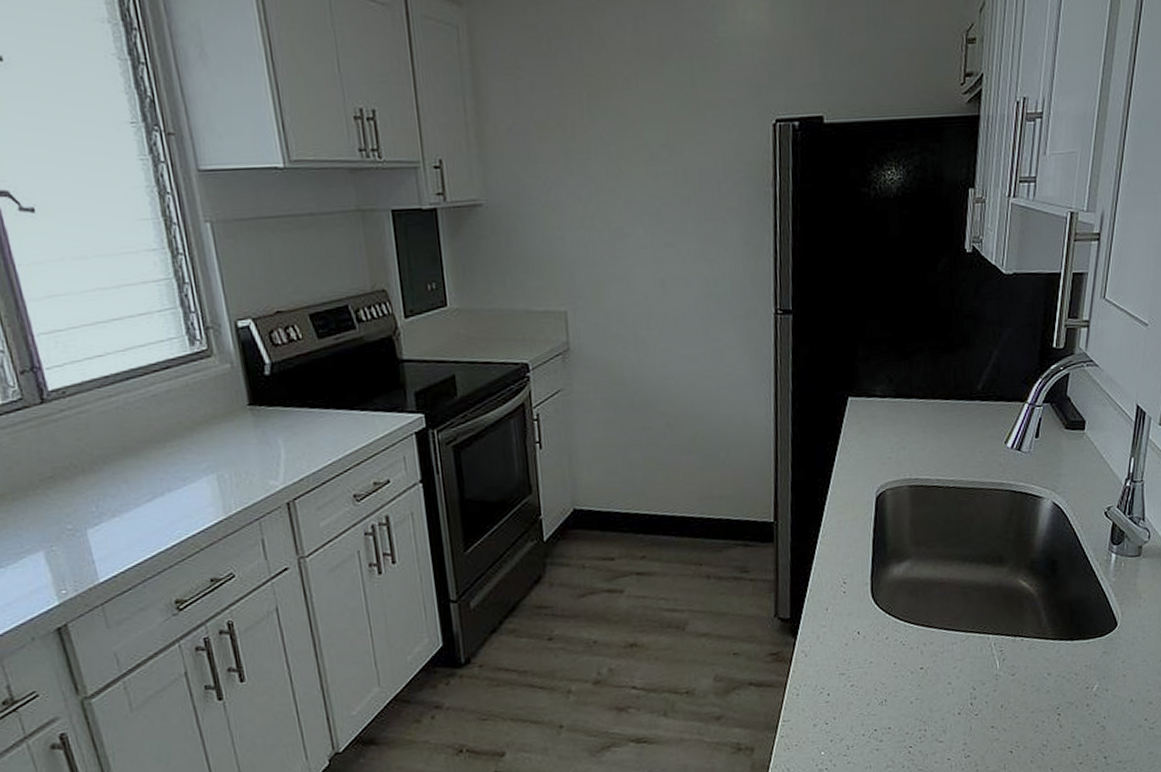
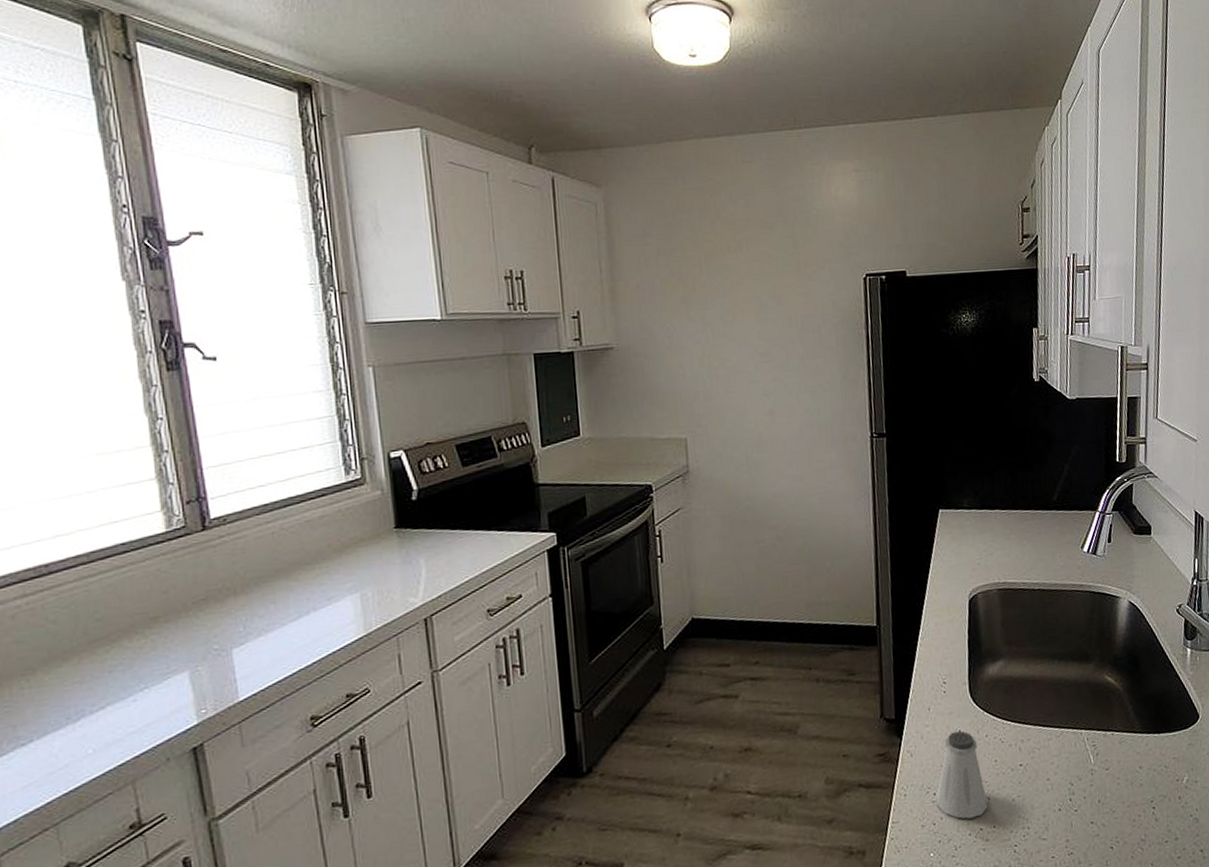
saltshaker: none [830,632,883,720] -> present [936,731,987,819]

